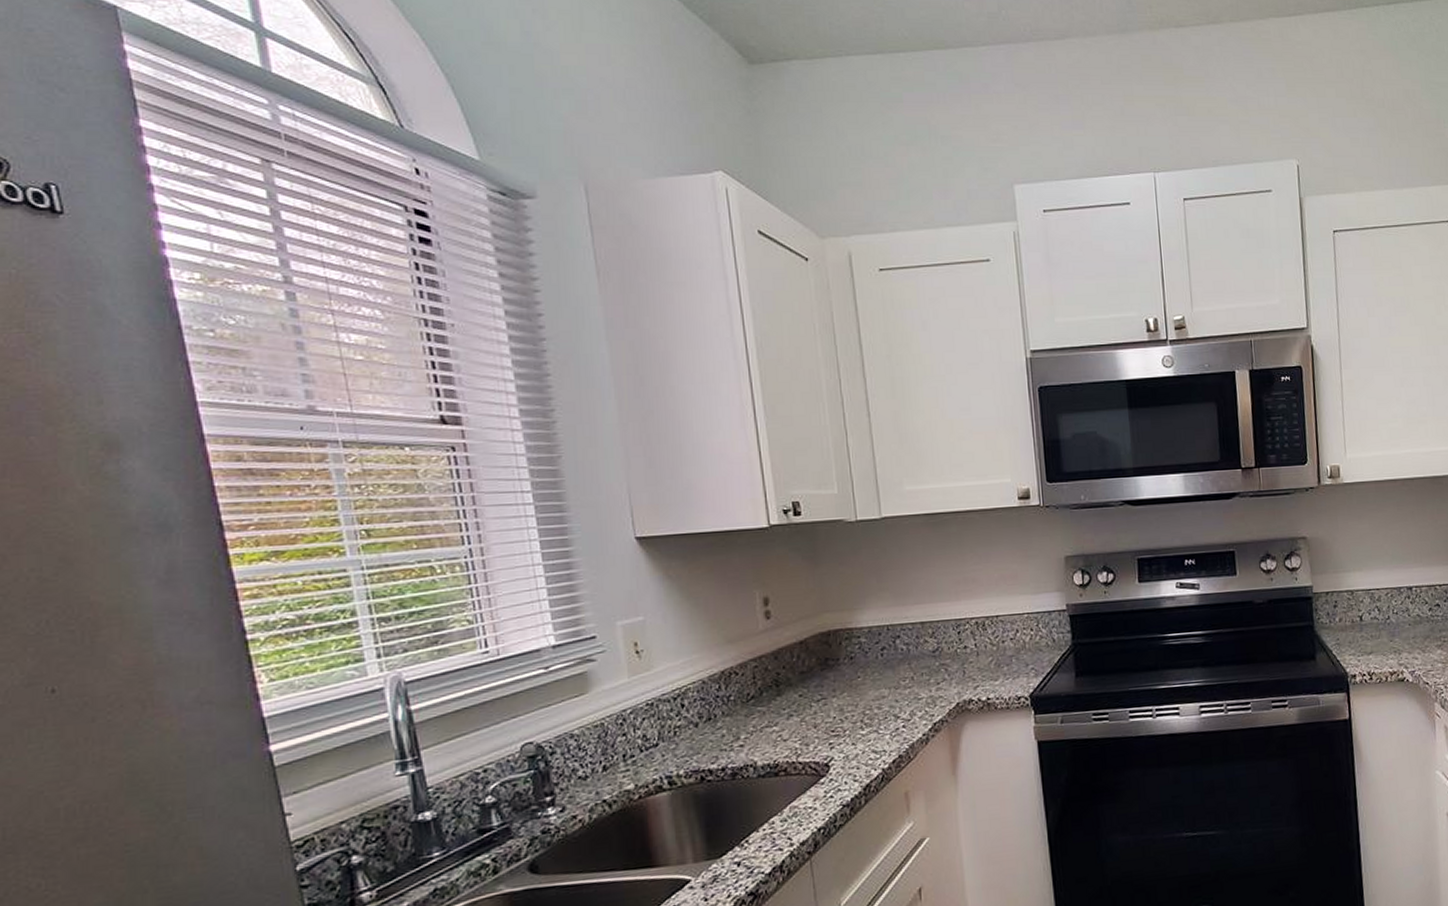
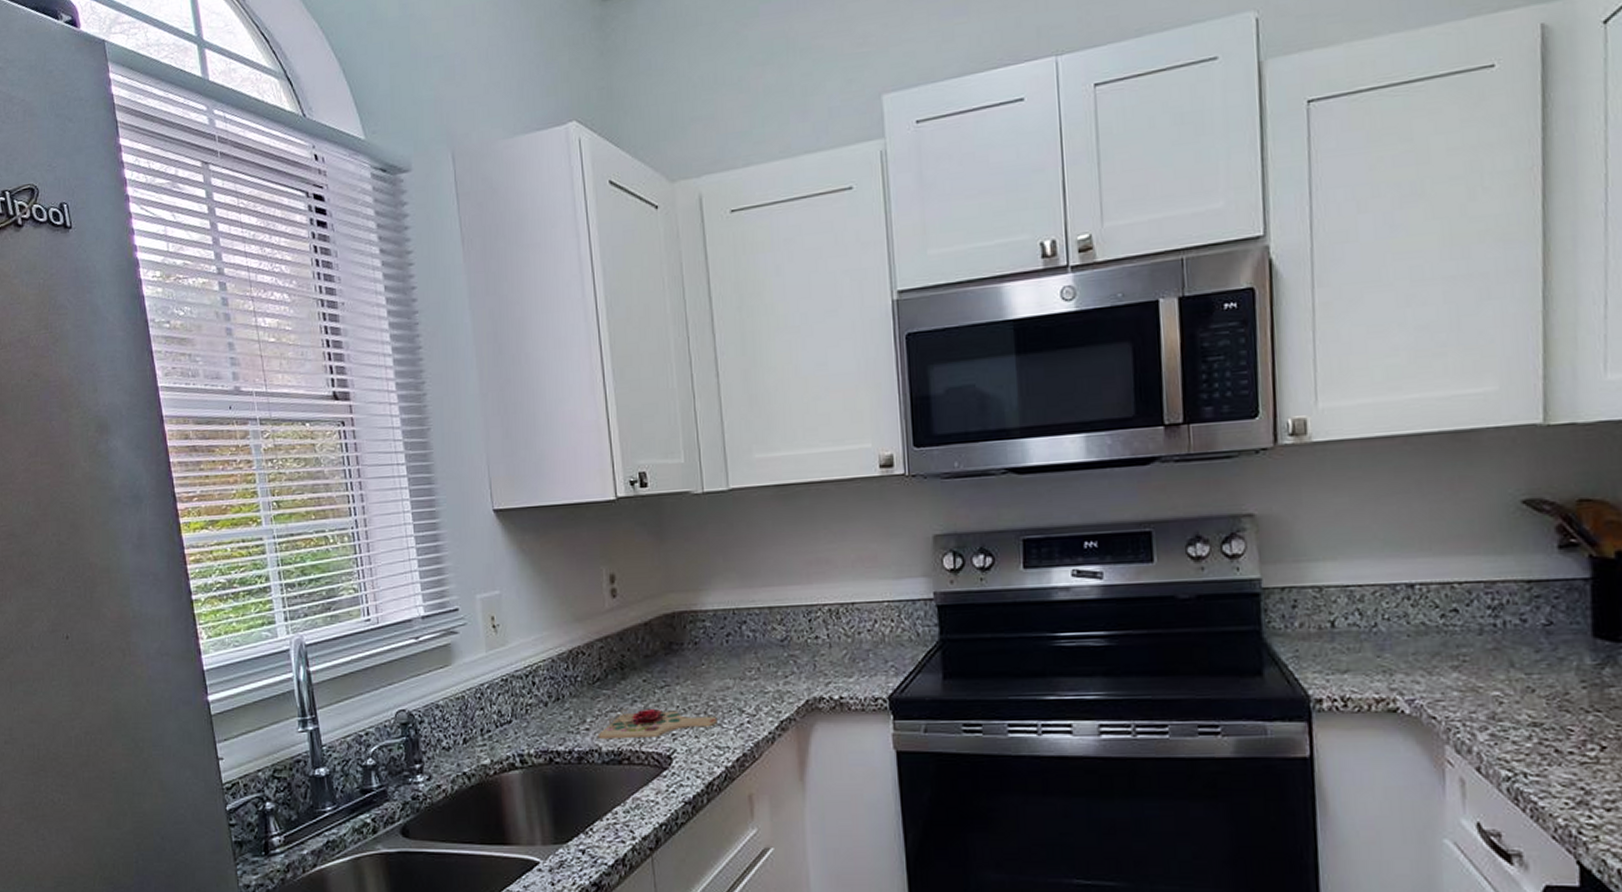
cutting board: none [752,720,874,755] -> present [597,708,717,740]

